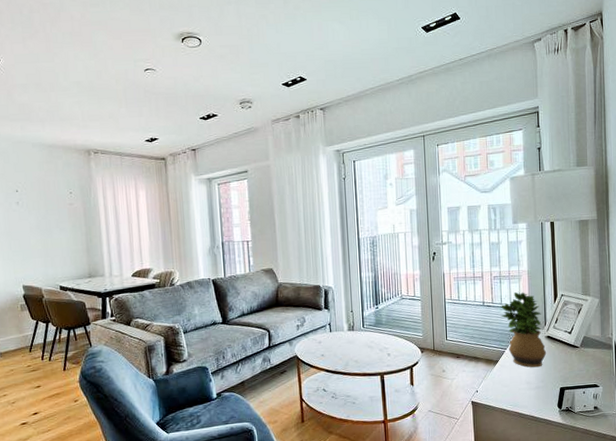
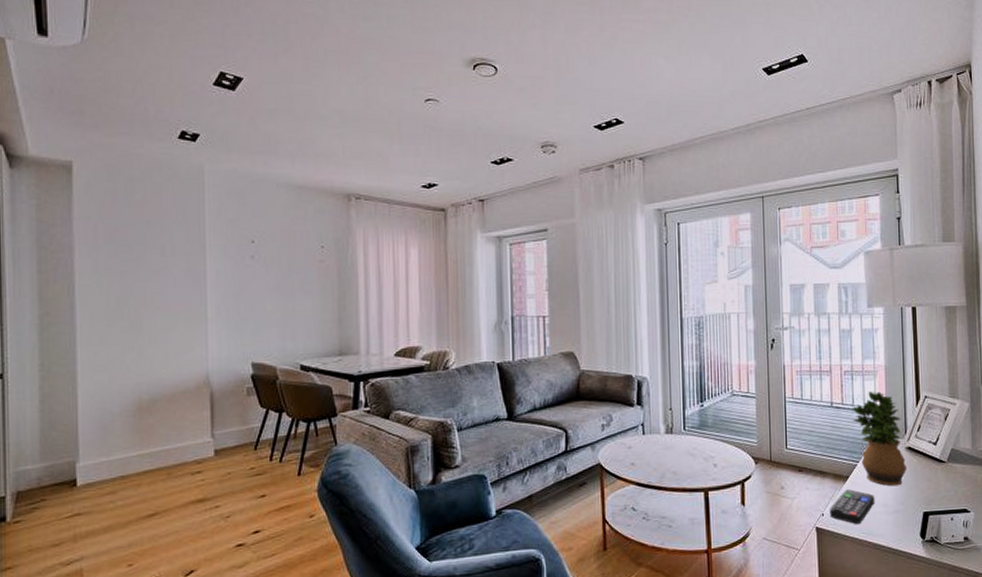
remote control: none [483,371,520,399] -> present [830,489,875,525]

